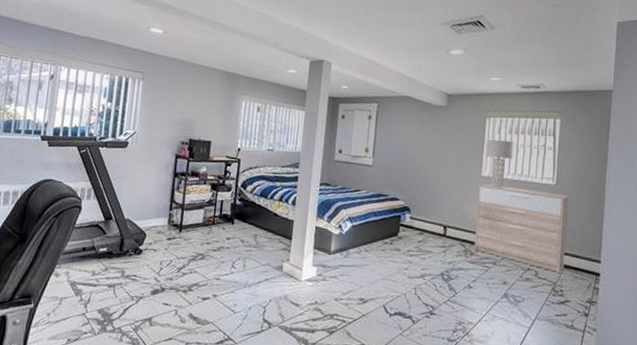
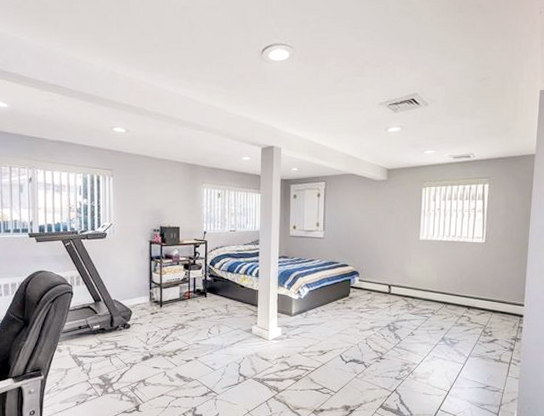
sideboard: present [474,183,569,274] -> none [415,246,497,318]
lamp: present [485,139,514,188] -> none [423,207,448,249]

